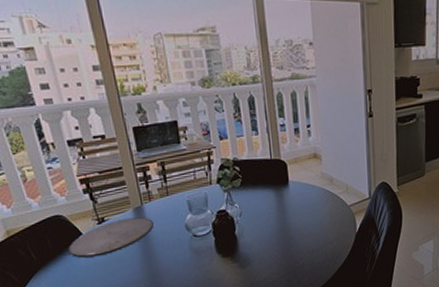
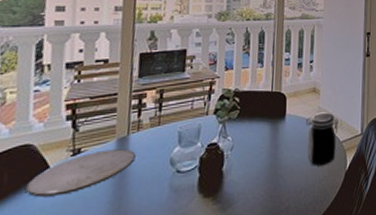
jar: none [309,177,345,229] -> present [305,112,339,166]

